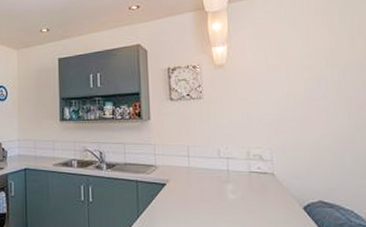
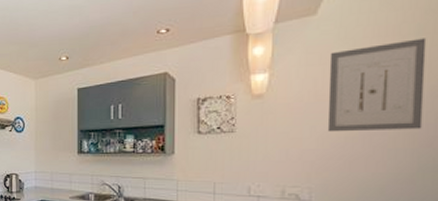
wall art: none [275,18,354,98] -> present [327,38,427,132]

